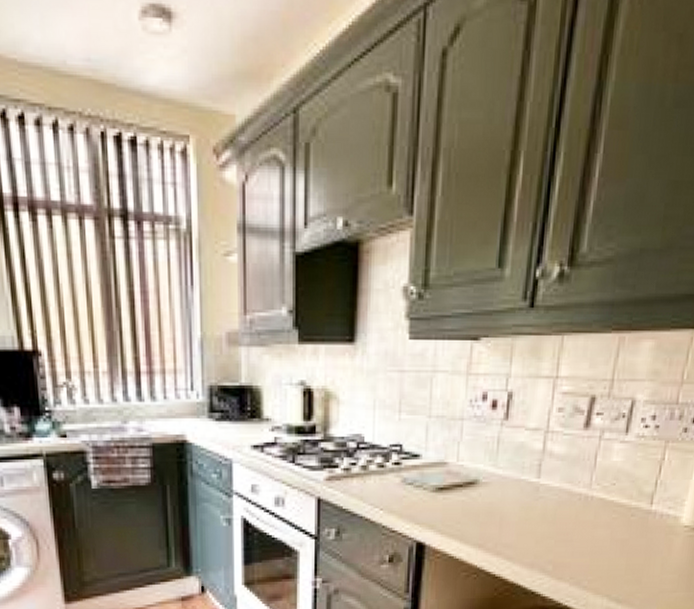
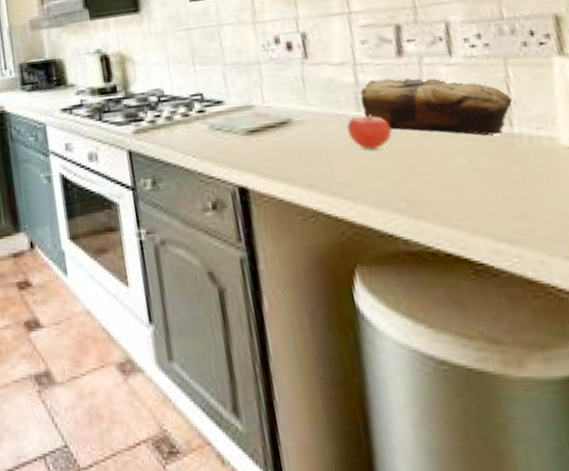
fruit: none [523,481,561,515] -> present [346,113,393,149]
bread loaf: none [541,449,661,511] -> present [360,78,515,136]

